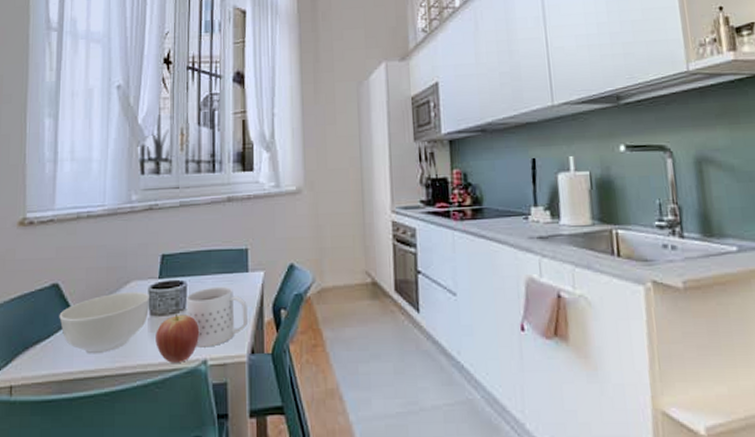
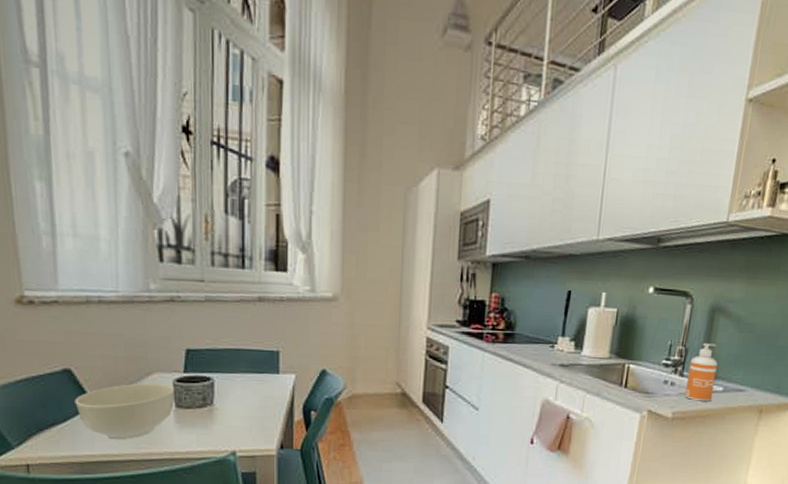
fruit: present [156,313,200,363] -> none [182,407,229,452]
mug: present [186,286,248,348] -> none [214,385,277,440]
soap dispenser: none [687,198,728,266] -> present [685,343,718,402]

